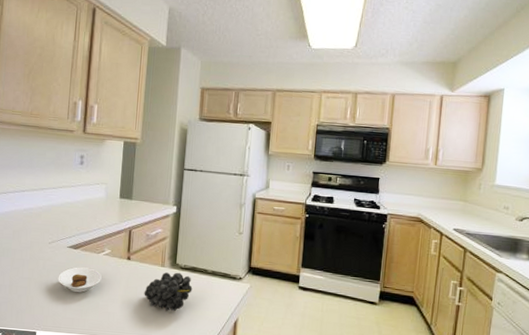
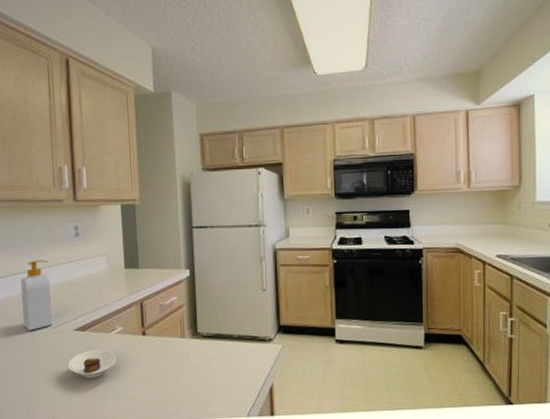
soap bottle: none [24,181,53,243] -> present [20,260,53,331]
fruit: present [144,272,193,311] -> none [166,342,219,386]

